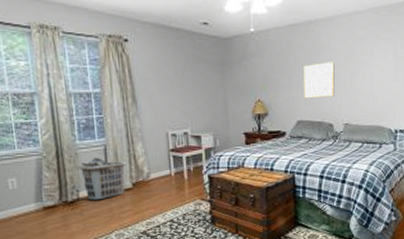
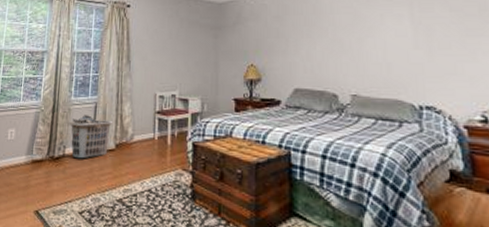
wall art: present [303,62,335,99] -> none [302,26,339,65]

